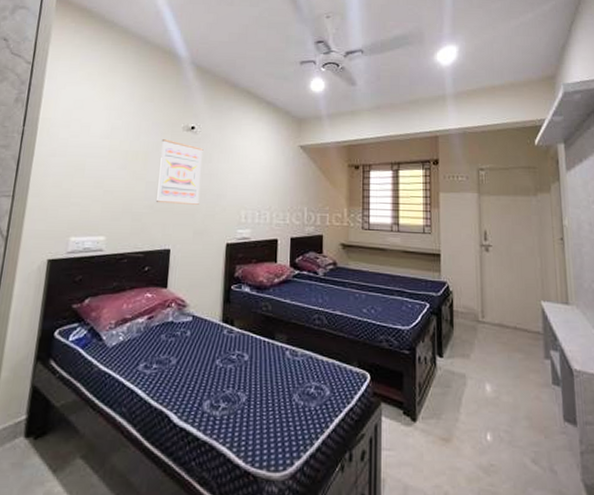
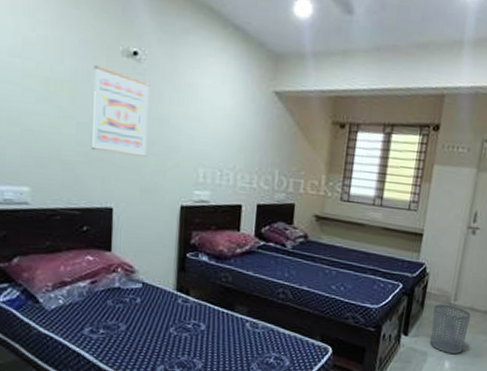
waste bin: none [464,321,502,375] -> present [430,303,471,354]

